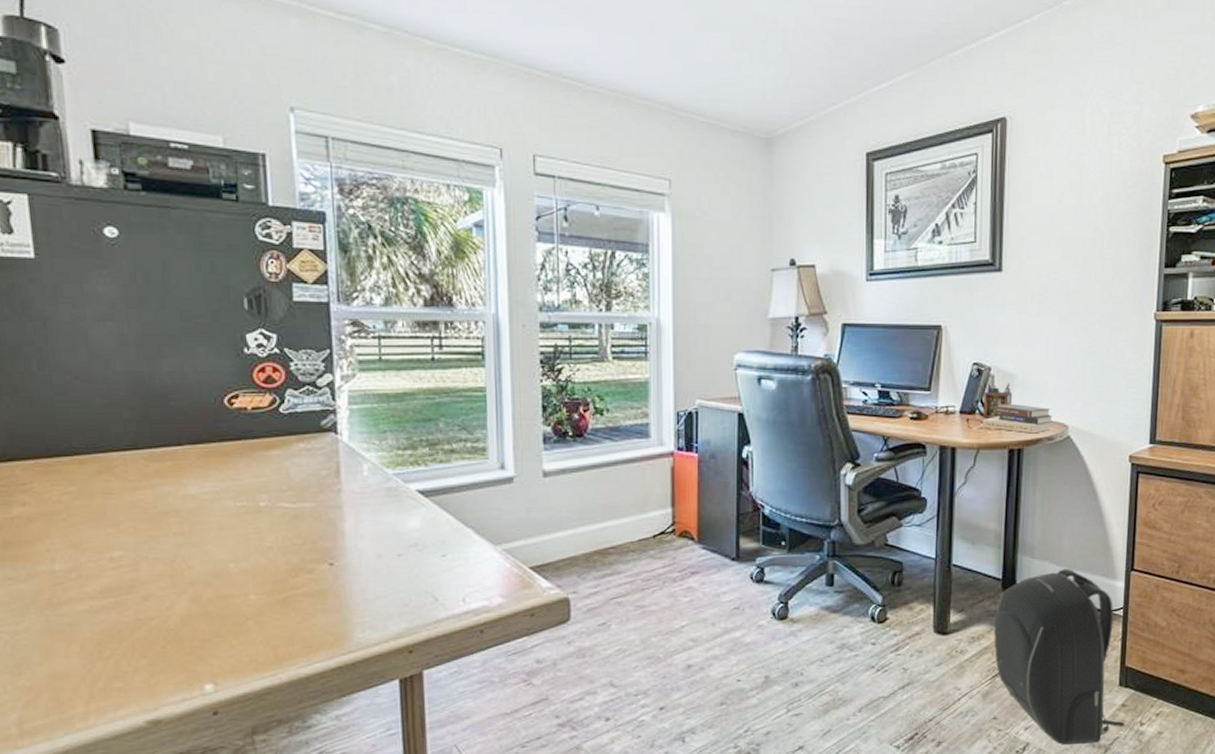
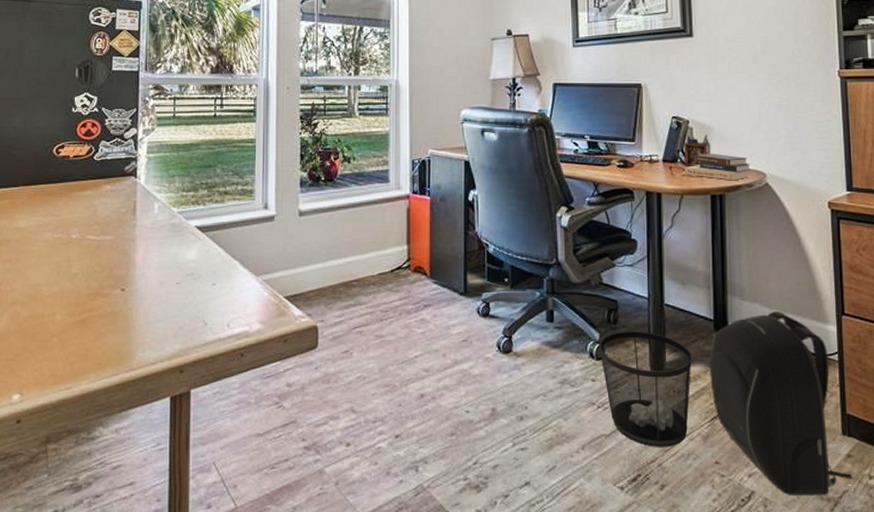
waste bin: none [881,592,978,707] -> present [599,331,693,447]

